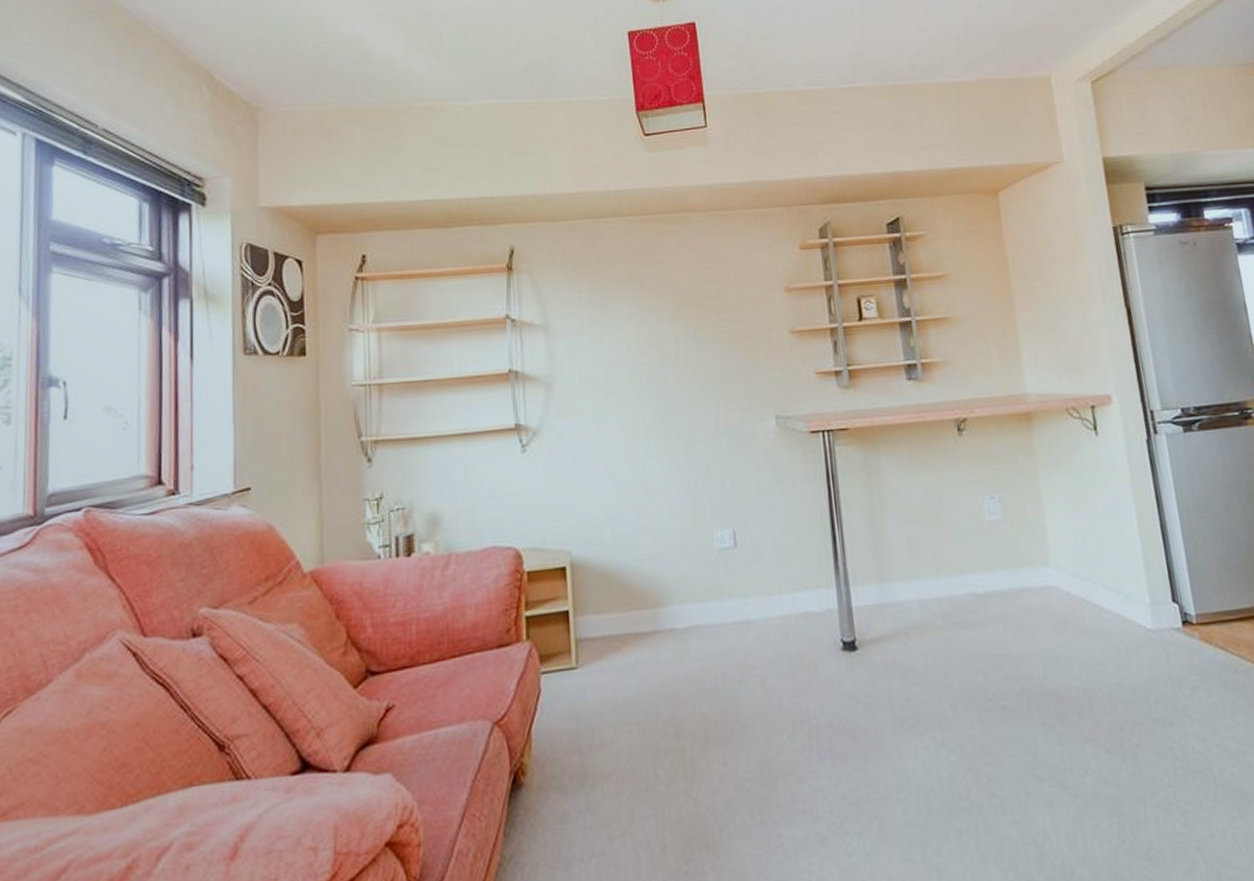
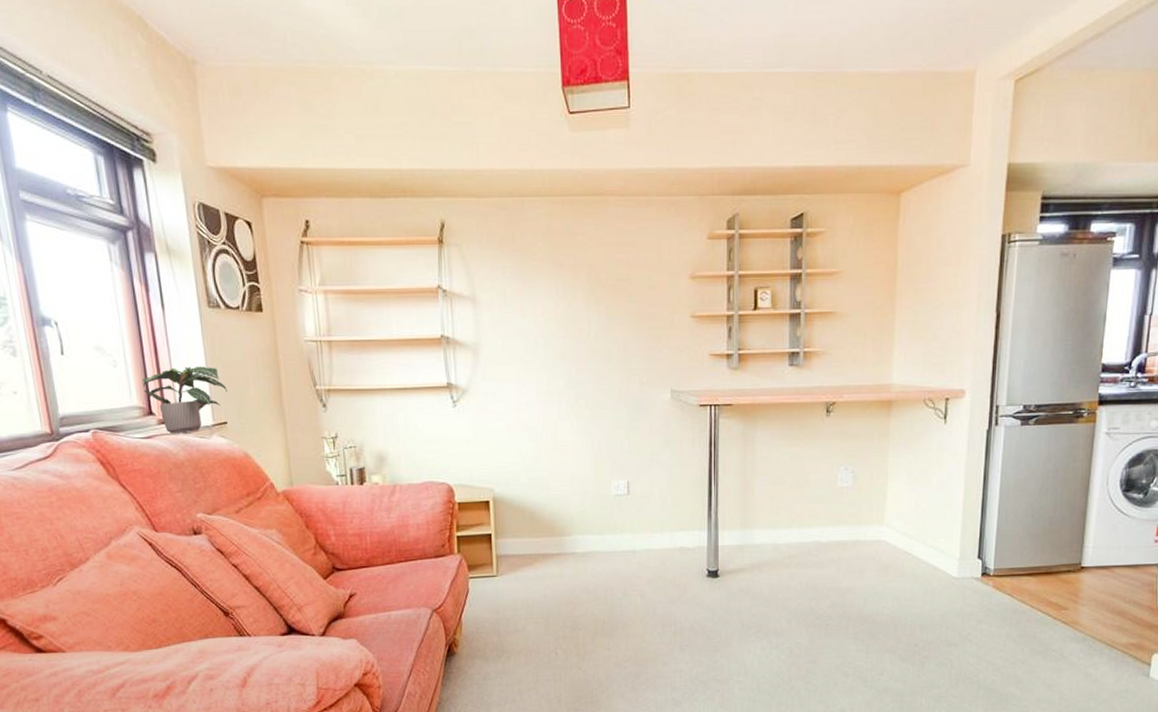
potted plant: none [154,422,255,507] -> present [142,366,227,434]

